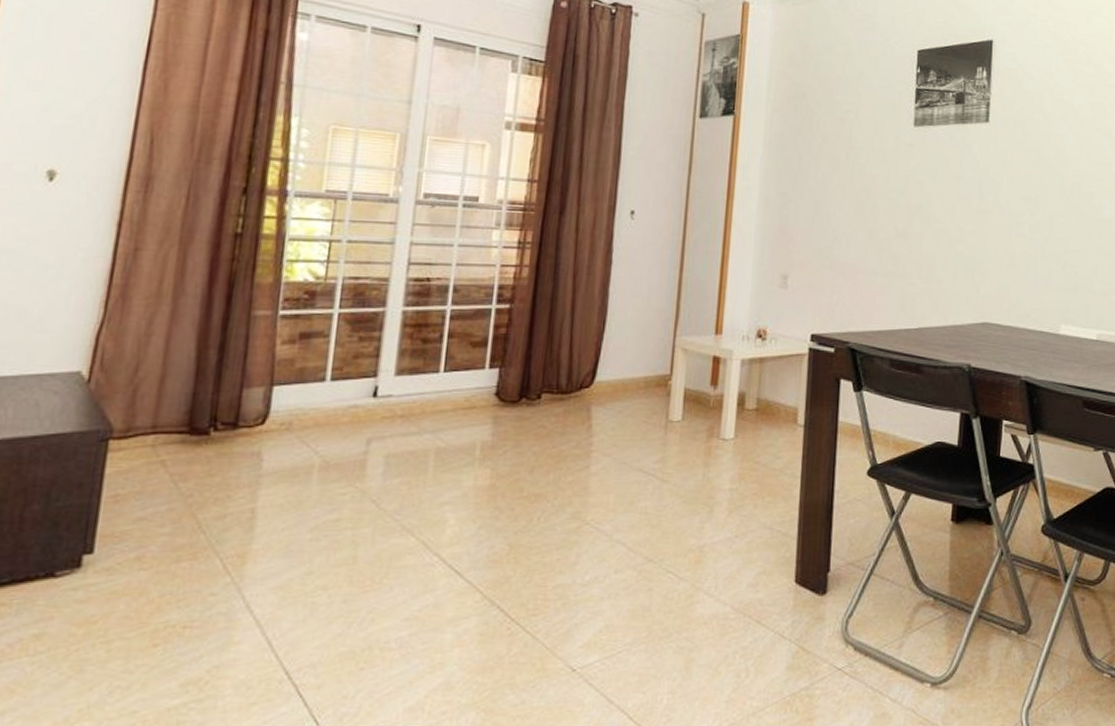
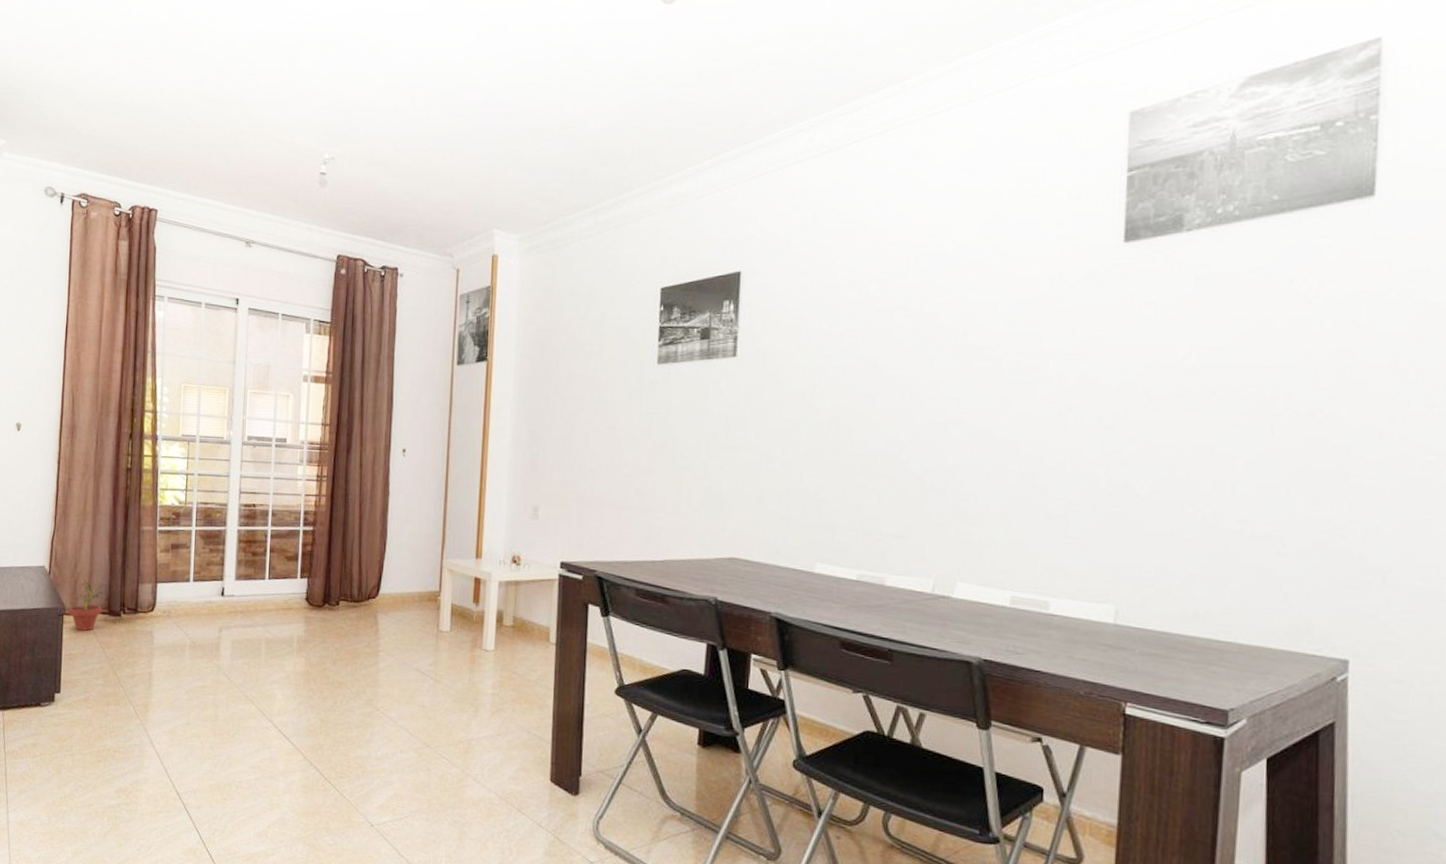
potted plant: none [117,389,184,461] -> present [68,581,104,631]

